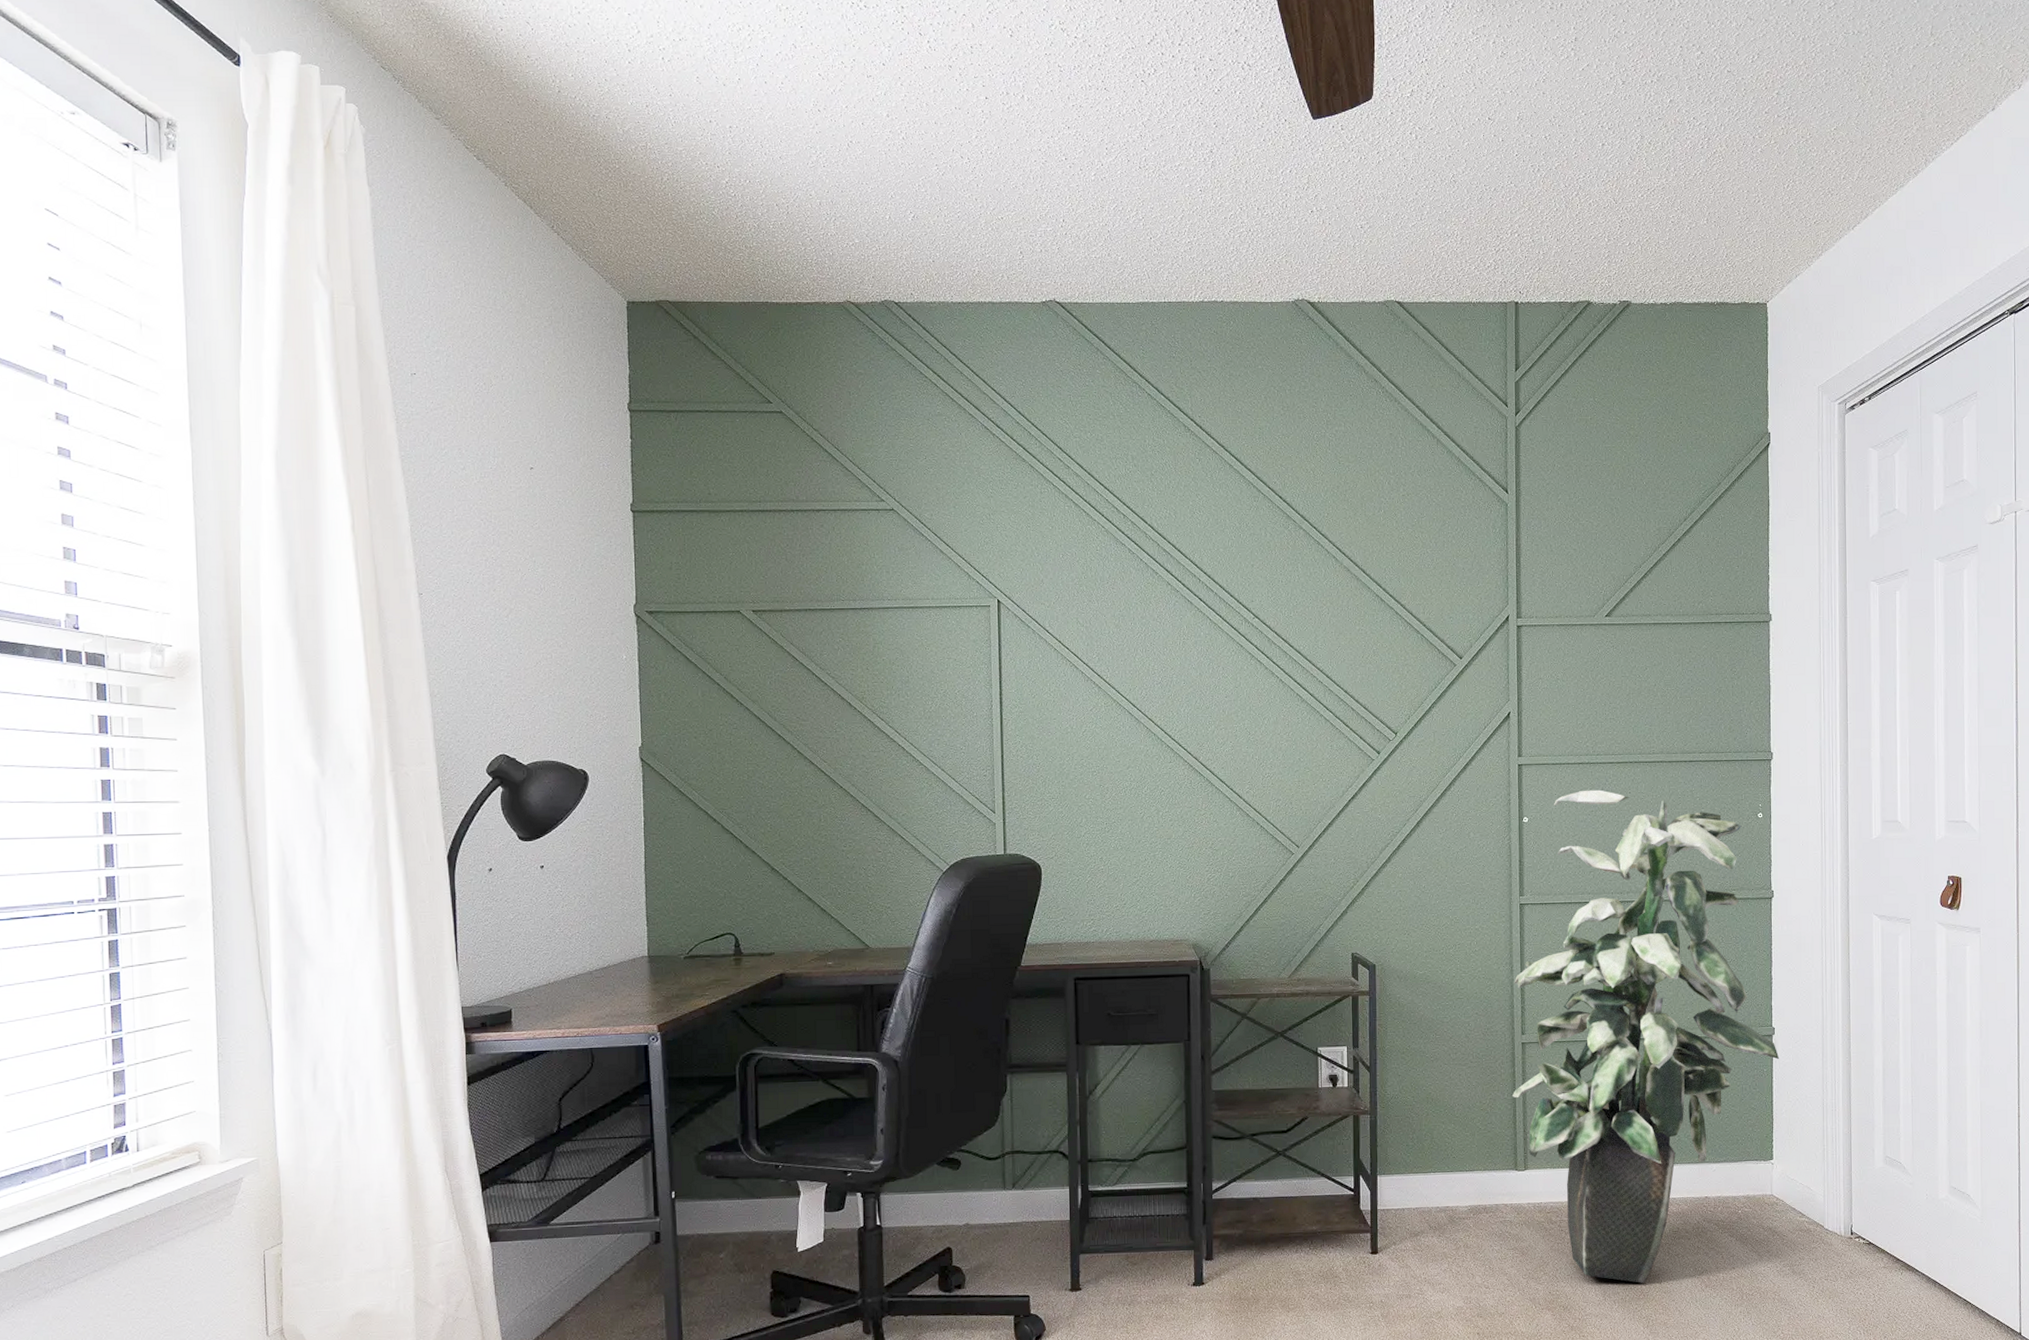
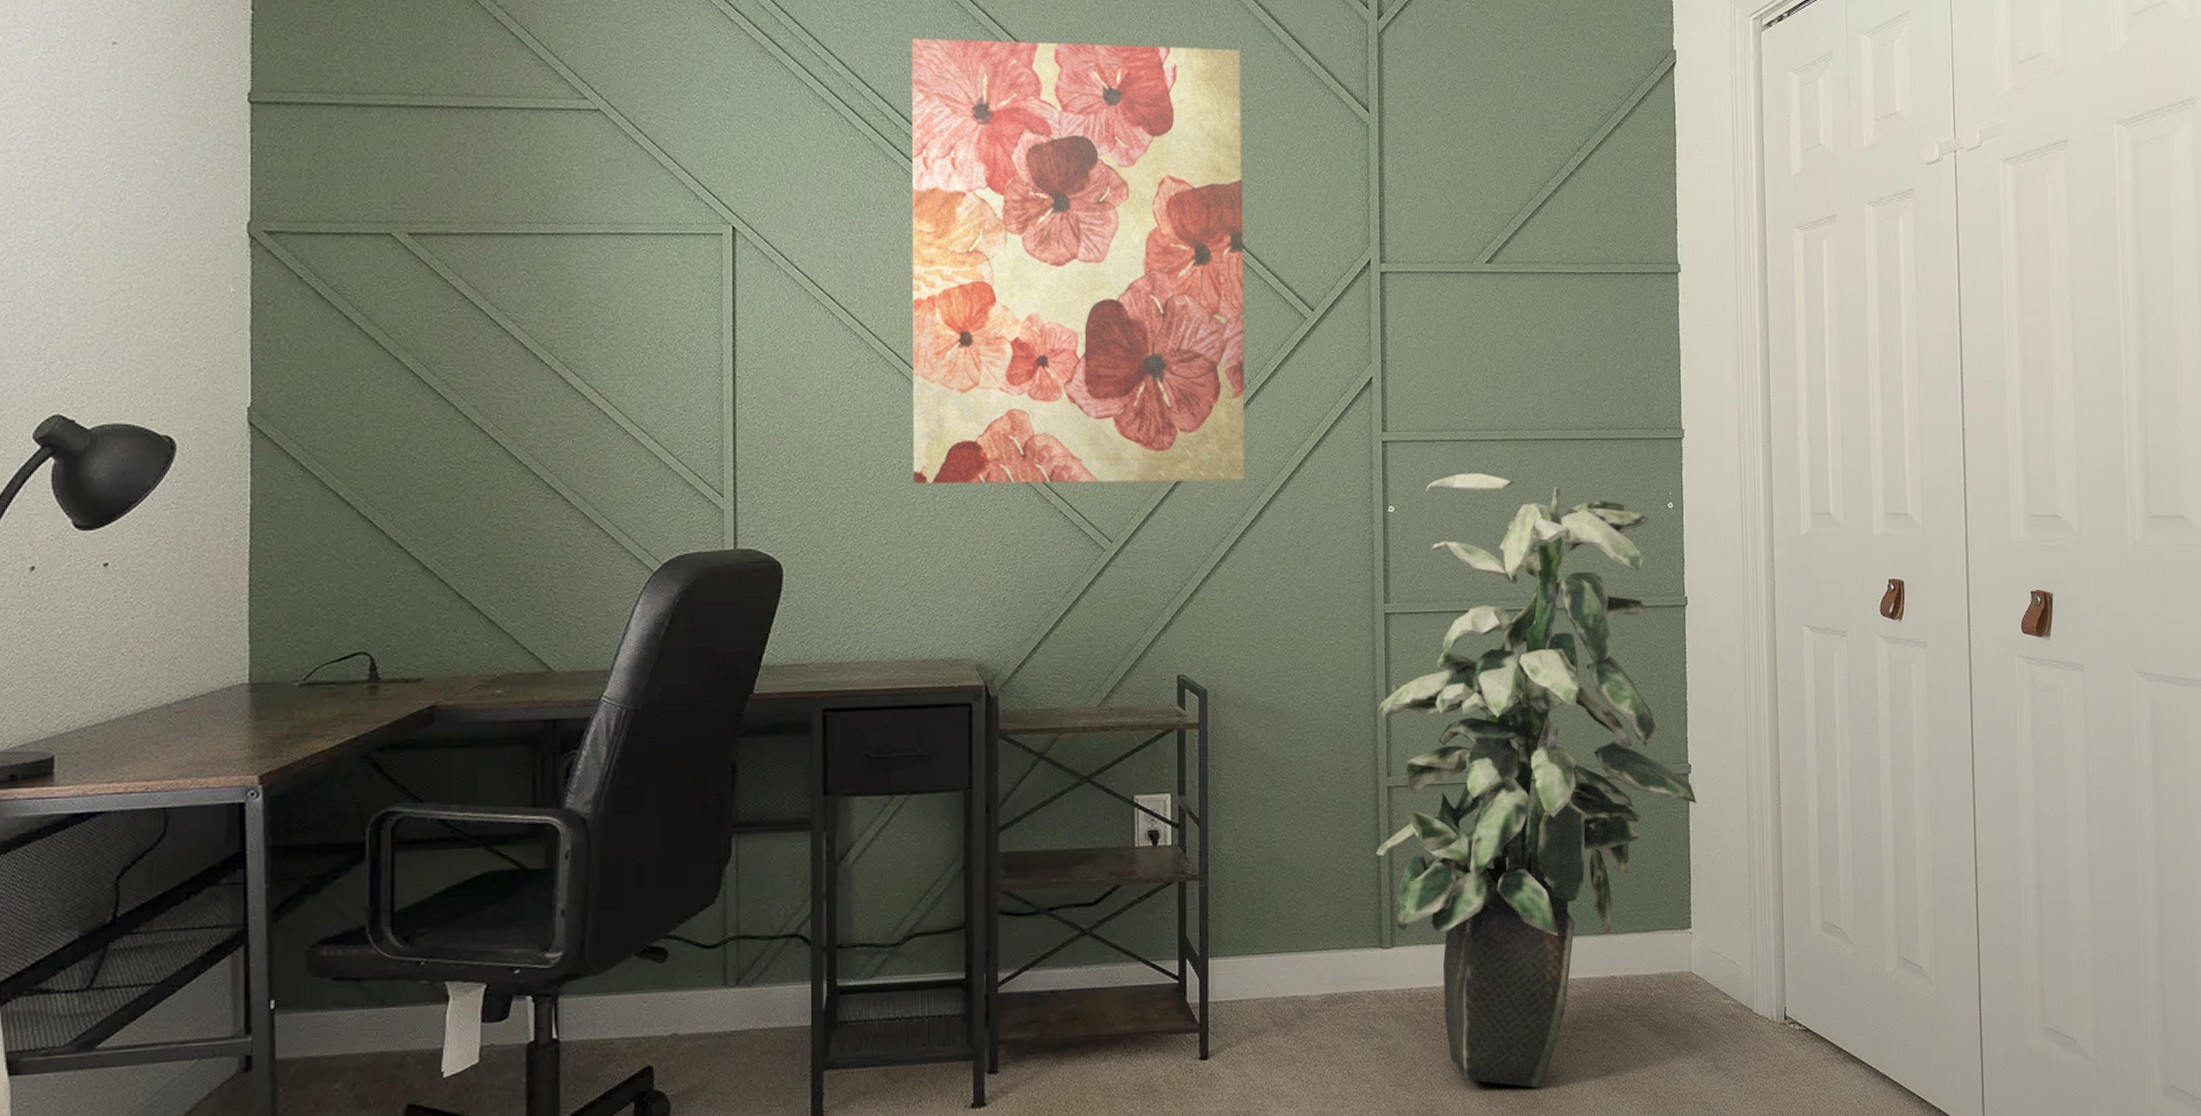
wall art: none [1135,443,1407,802] -> present [911,38,1246,484]

